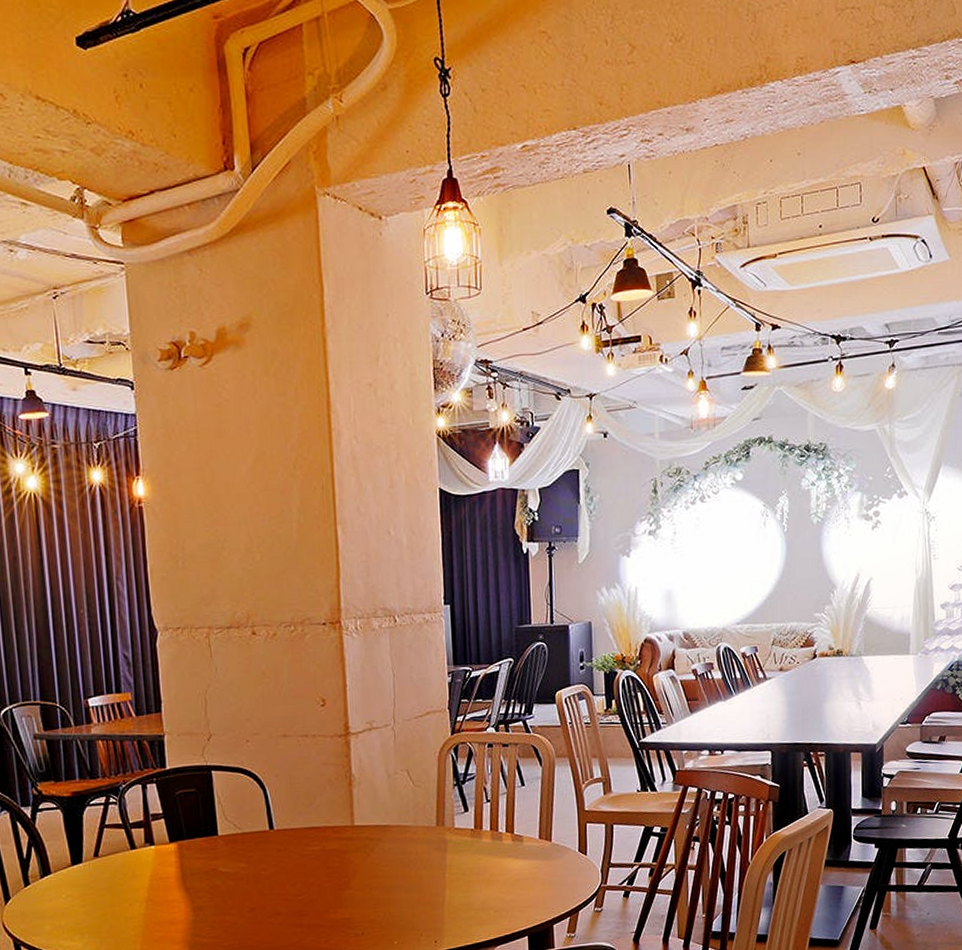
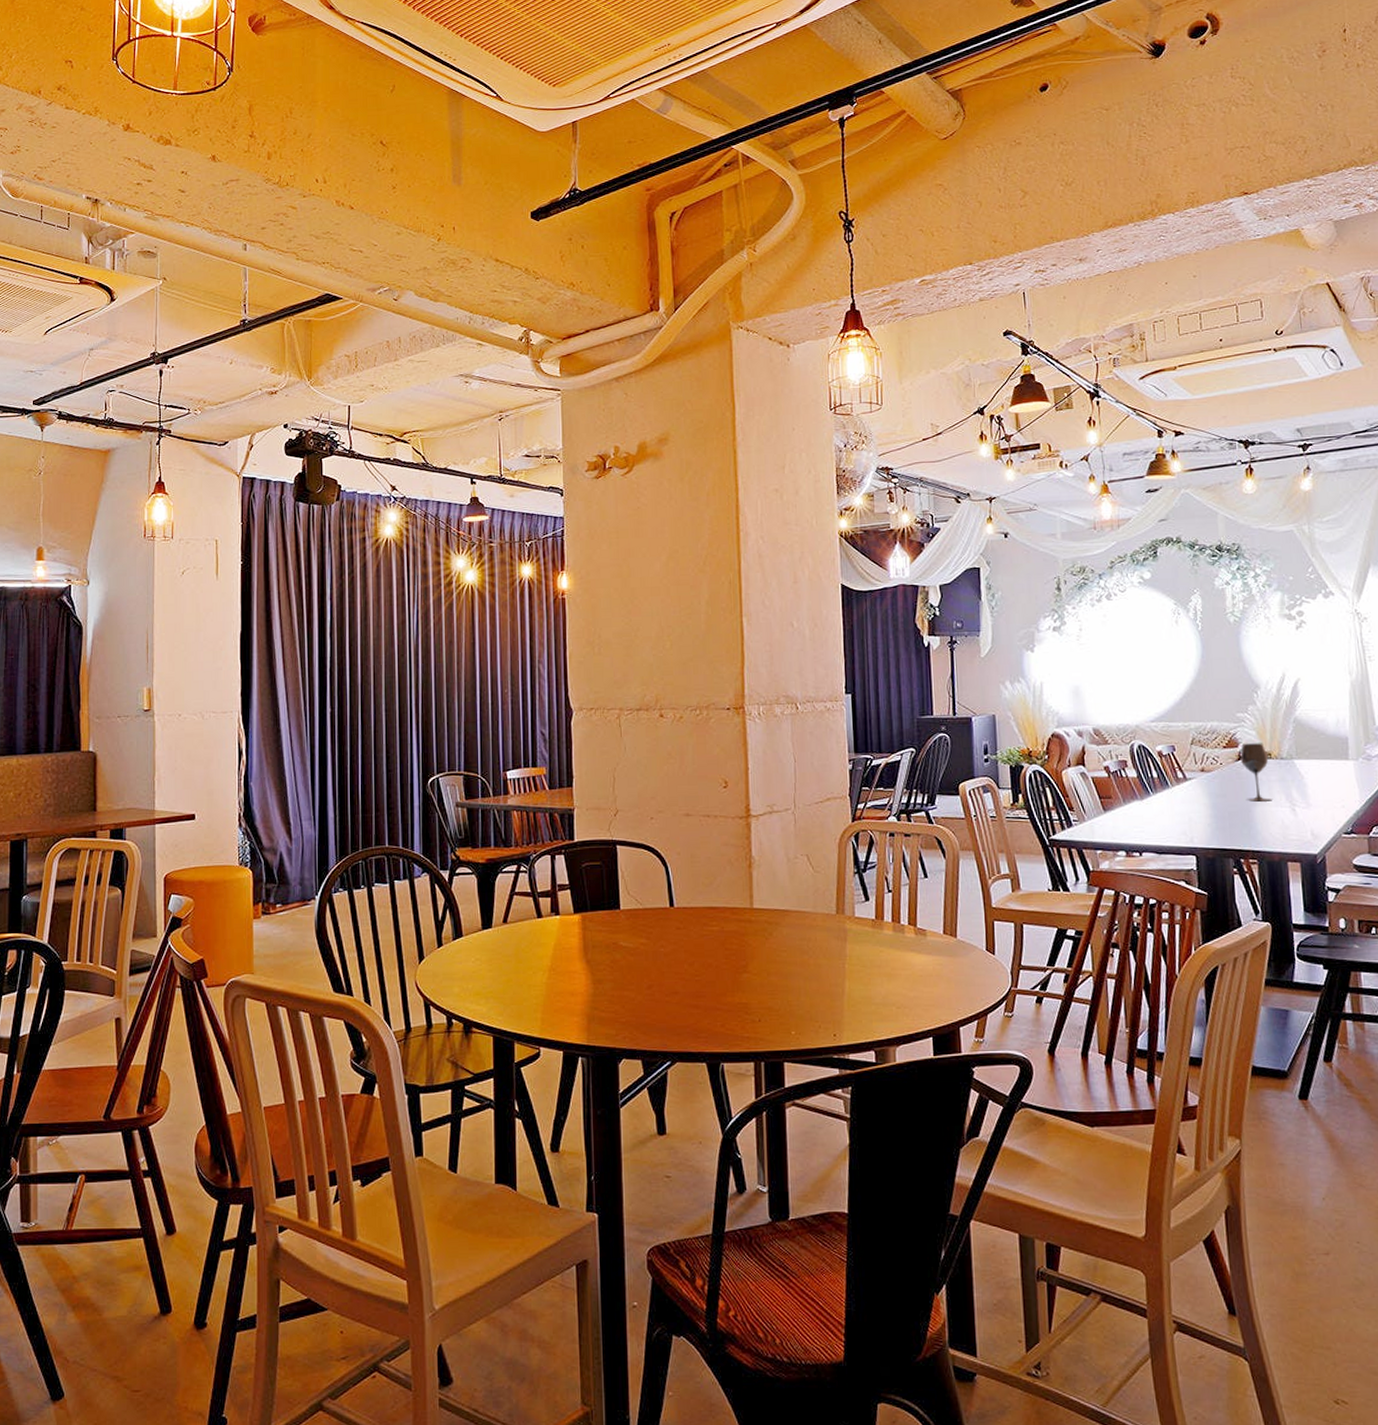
wineglass: none [816,641,841,698] -> present [1240,743,1272,802]

